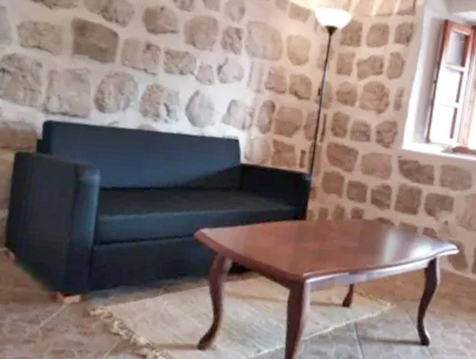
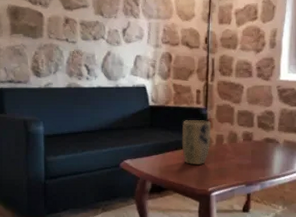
plant pot: none [275,186,315,243] -> present [181,120,211,164]

